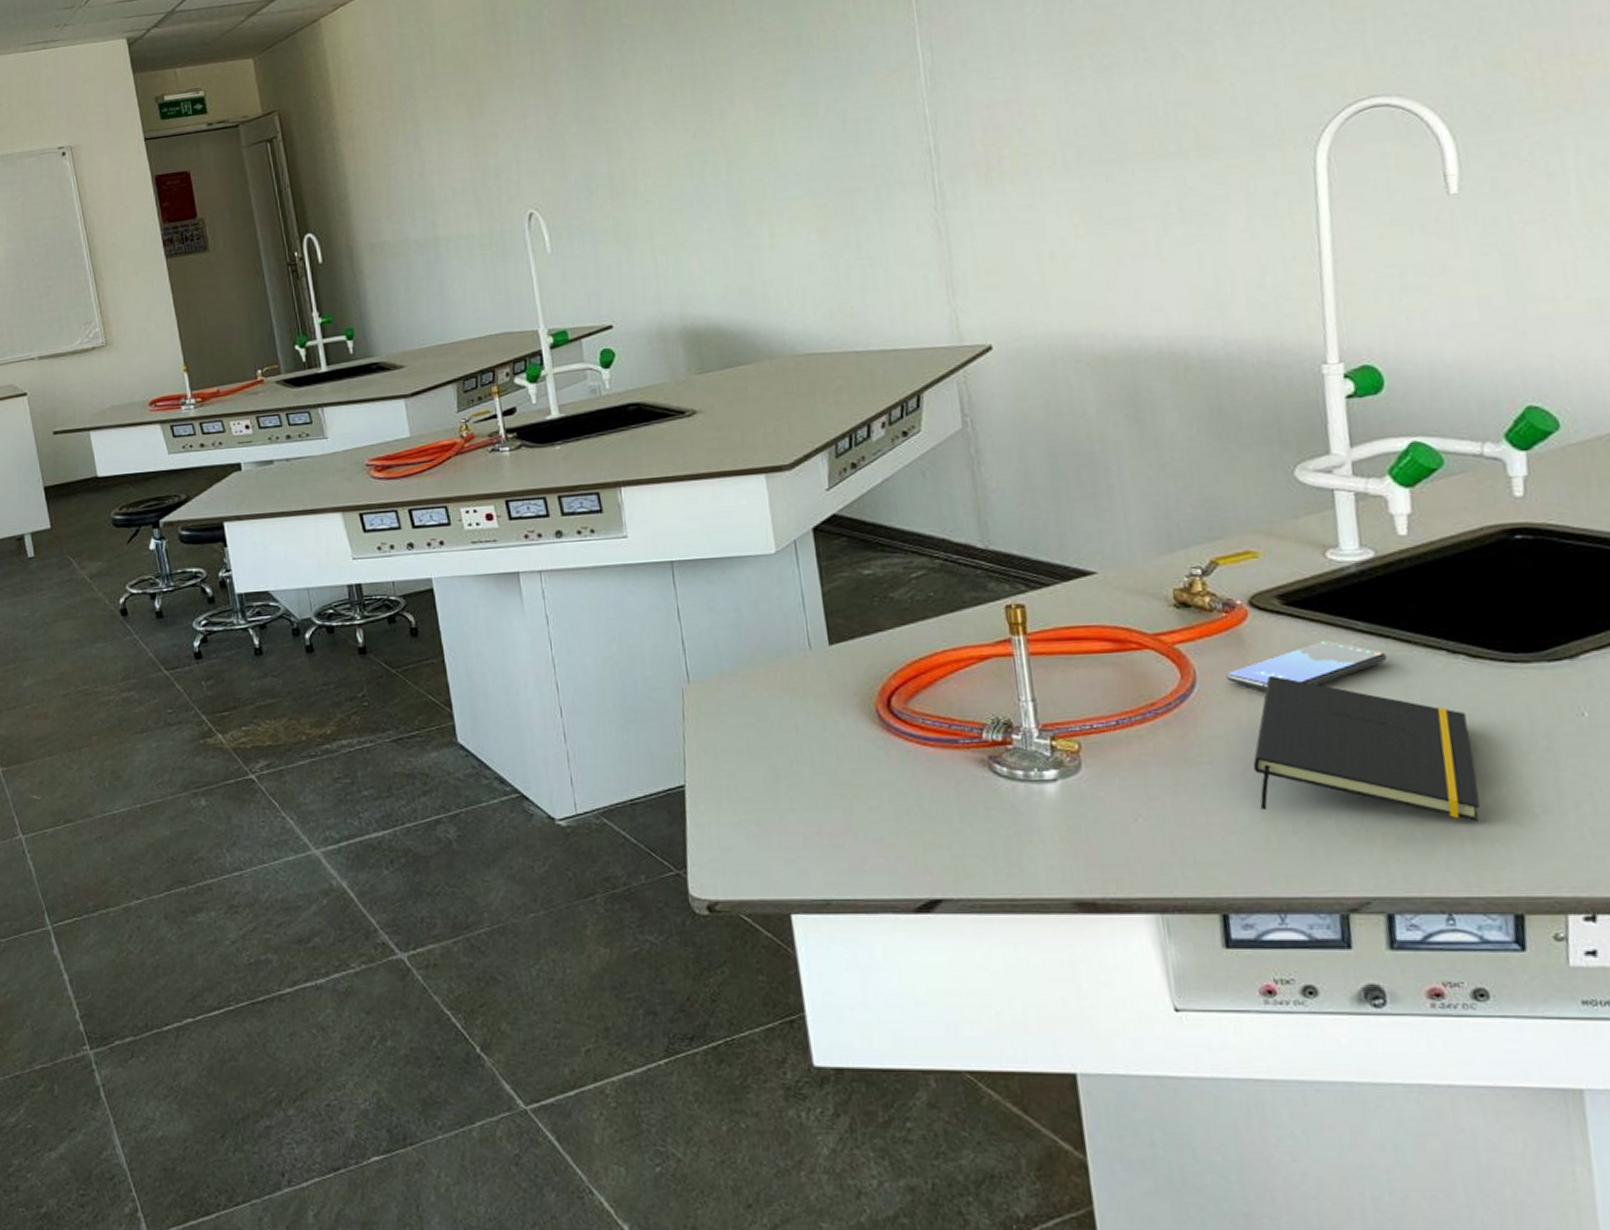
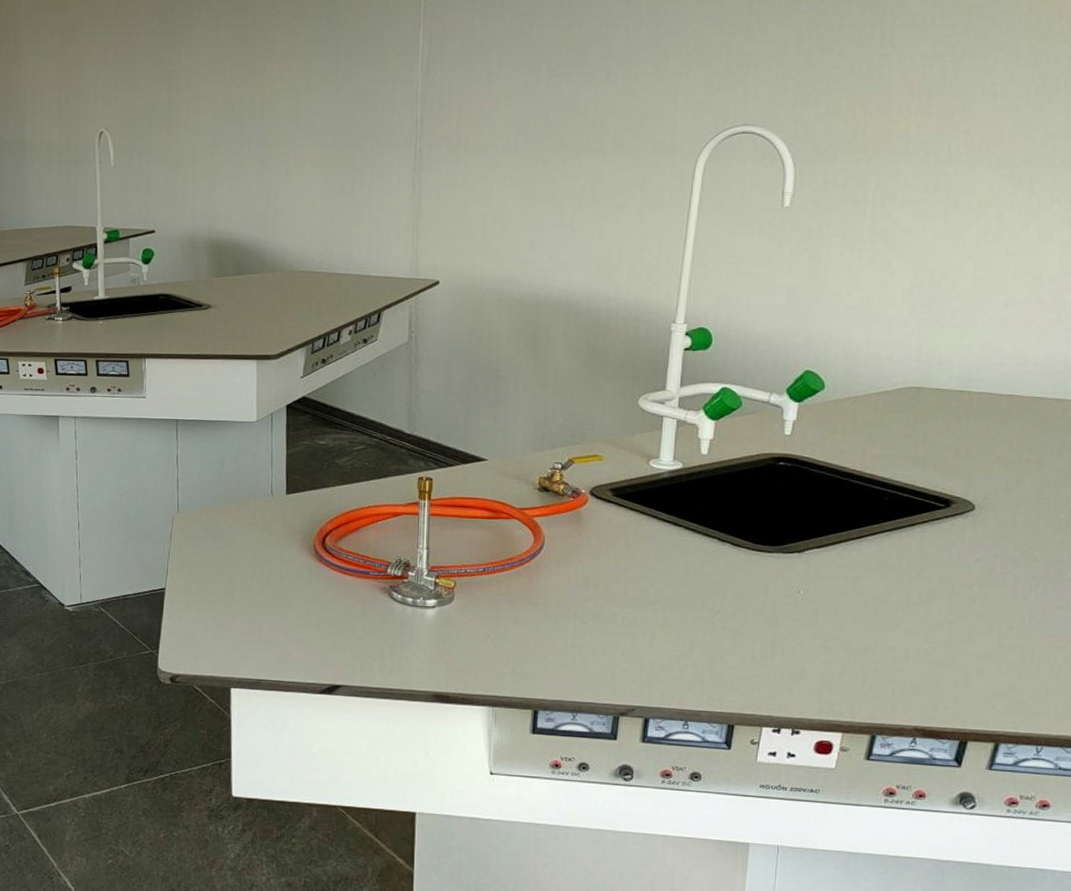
smartphone: present [1226,641,1388,690] -> none [565,525,678,556]
notepad: present [1253,675,1480,821] -> none [572,545,722,659]

